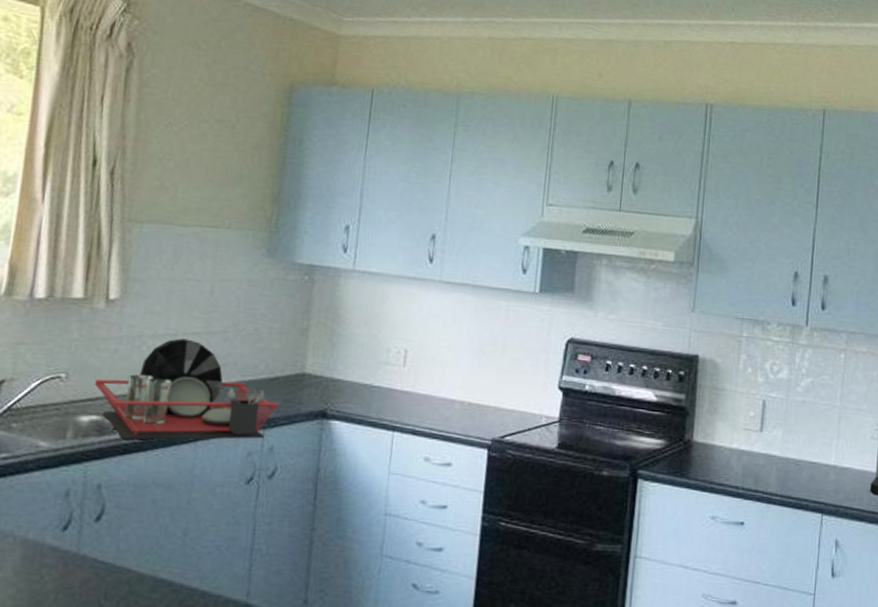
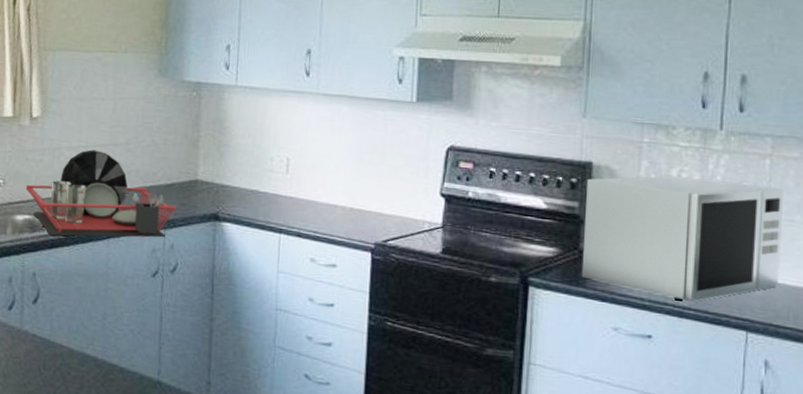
microwave: none [685,368,854,488] -> present [581,175,783,302]

